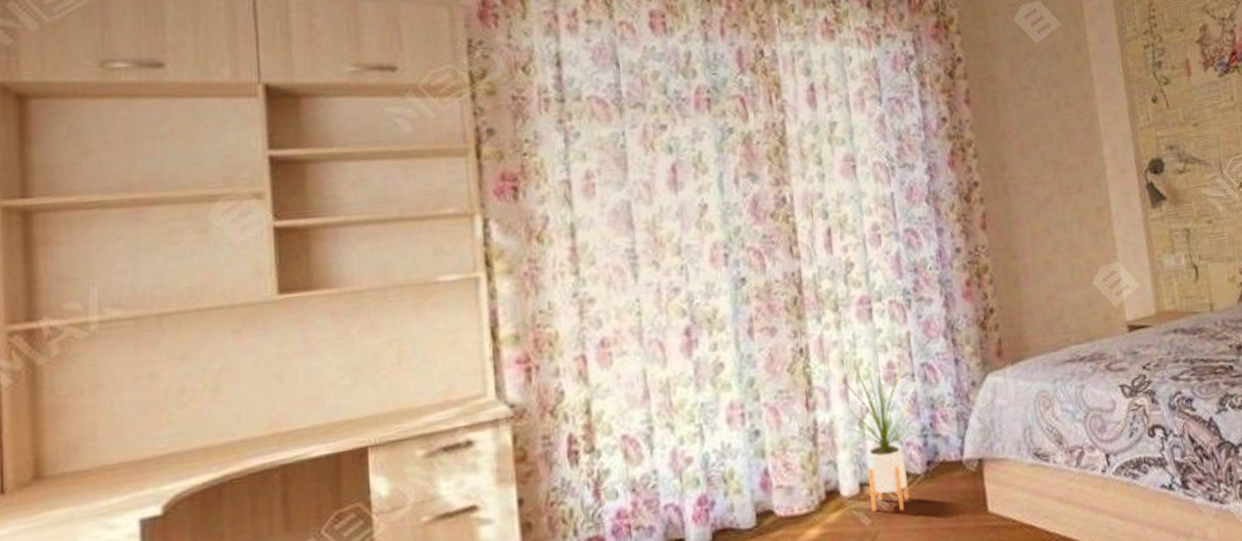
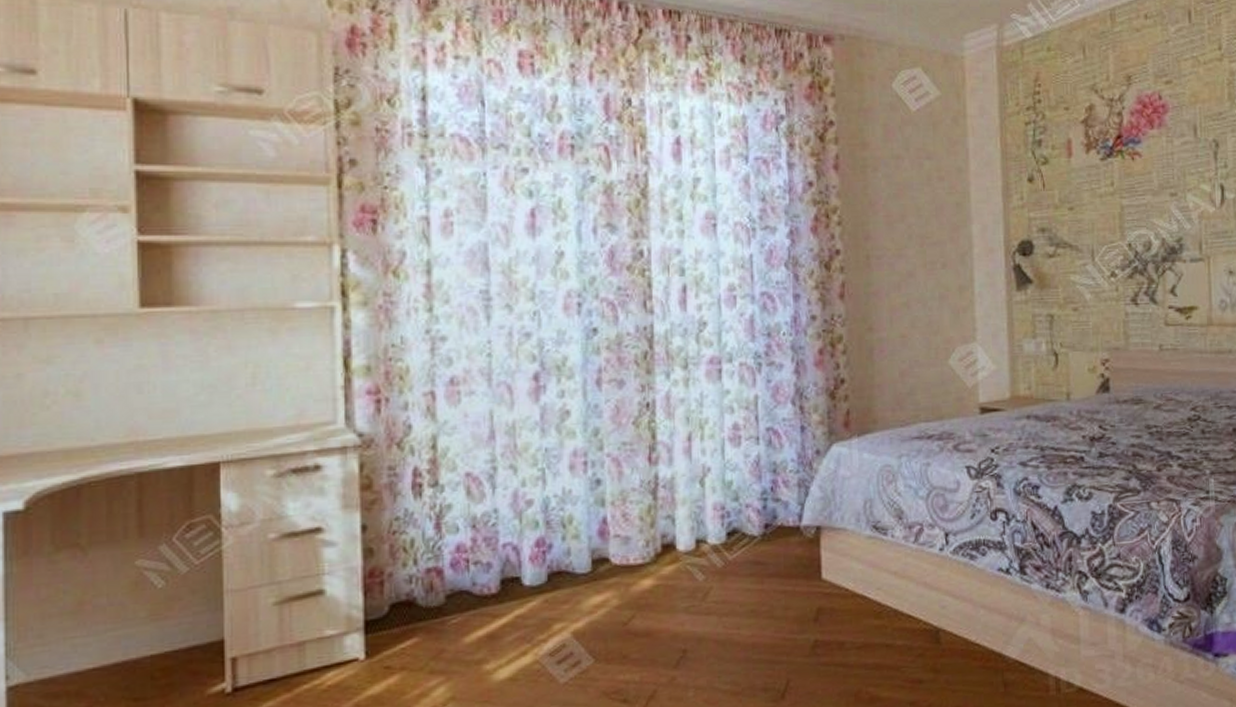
house plant: present [842,365,921,512] -> none [687,426,762,570]

